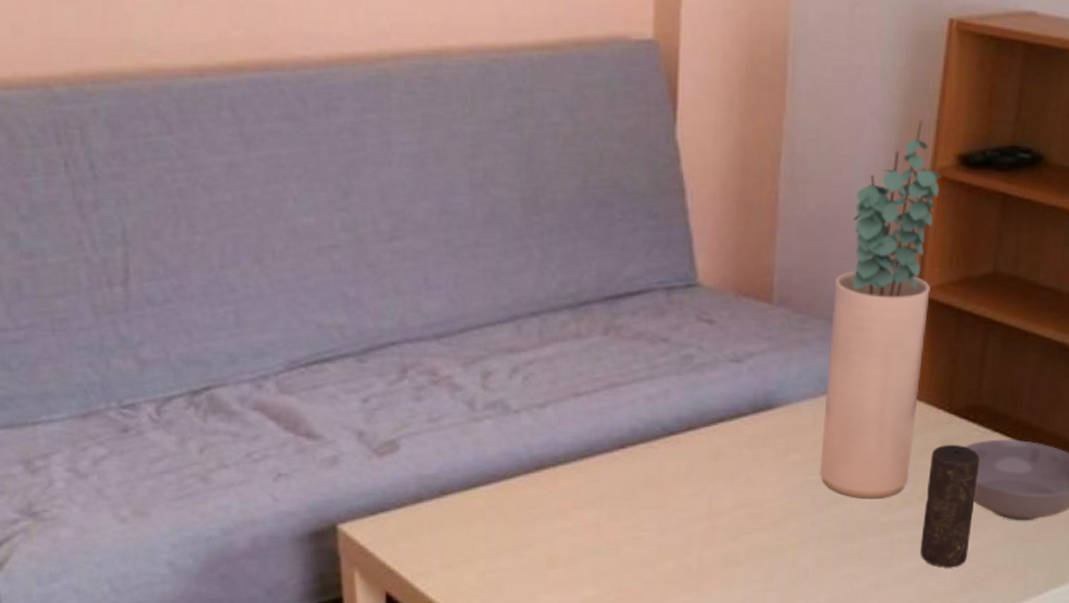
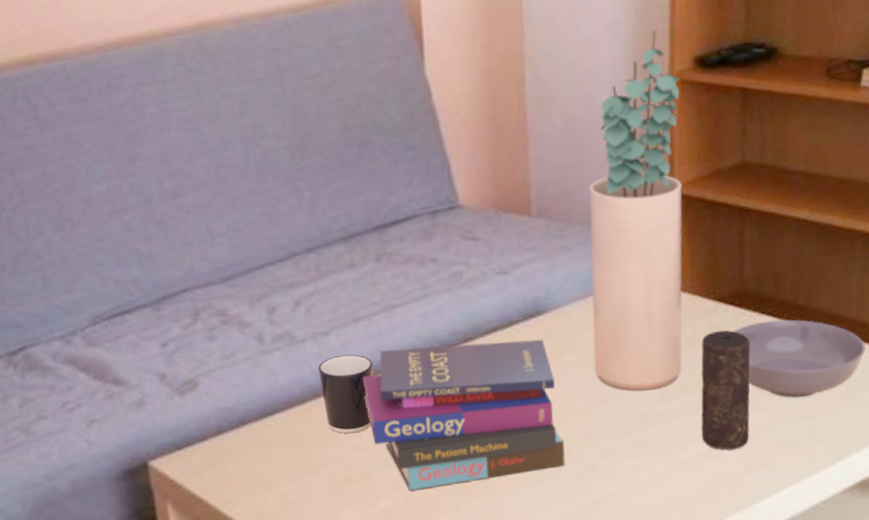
mug: none [531,430,590,515] -> present [318,354,374,434]
books: none [577,430,781,581] -> present [362,339,565,491]

